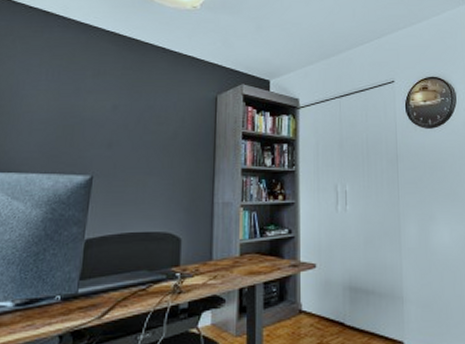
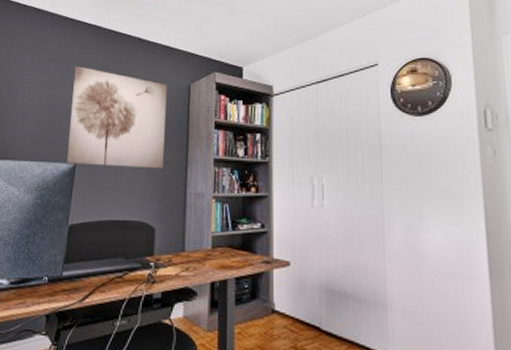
wall art: none [81,74,193,179] -> present [66,66,167,169]

